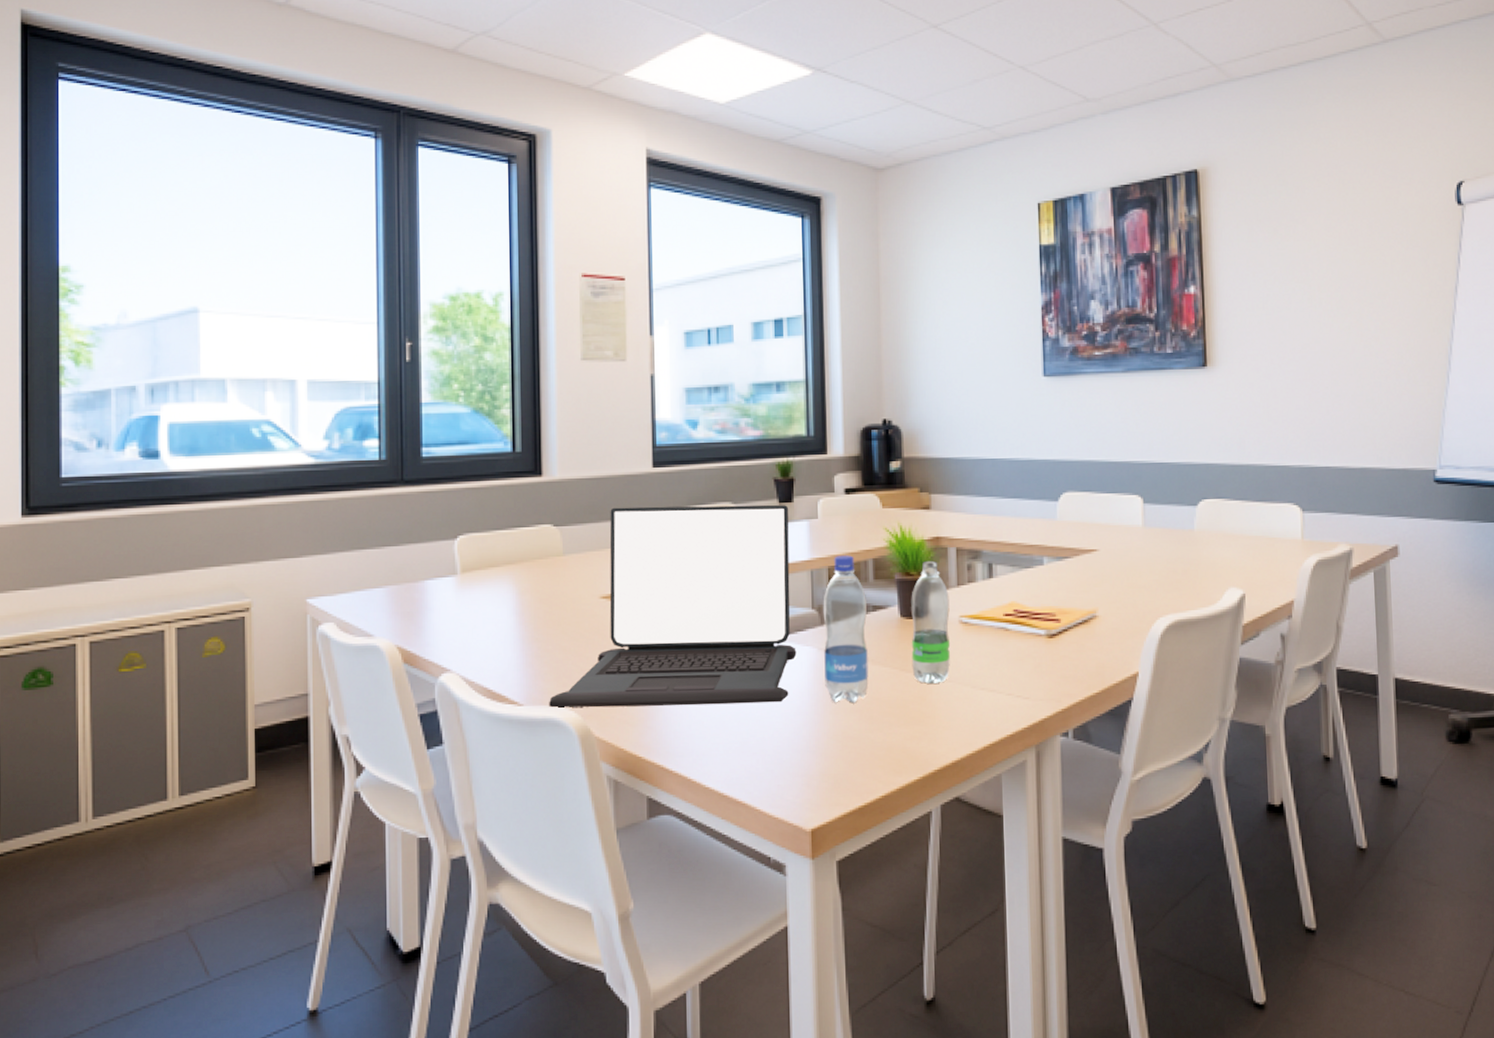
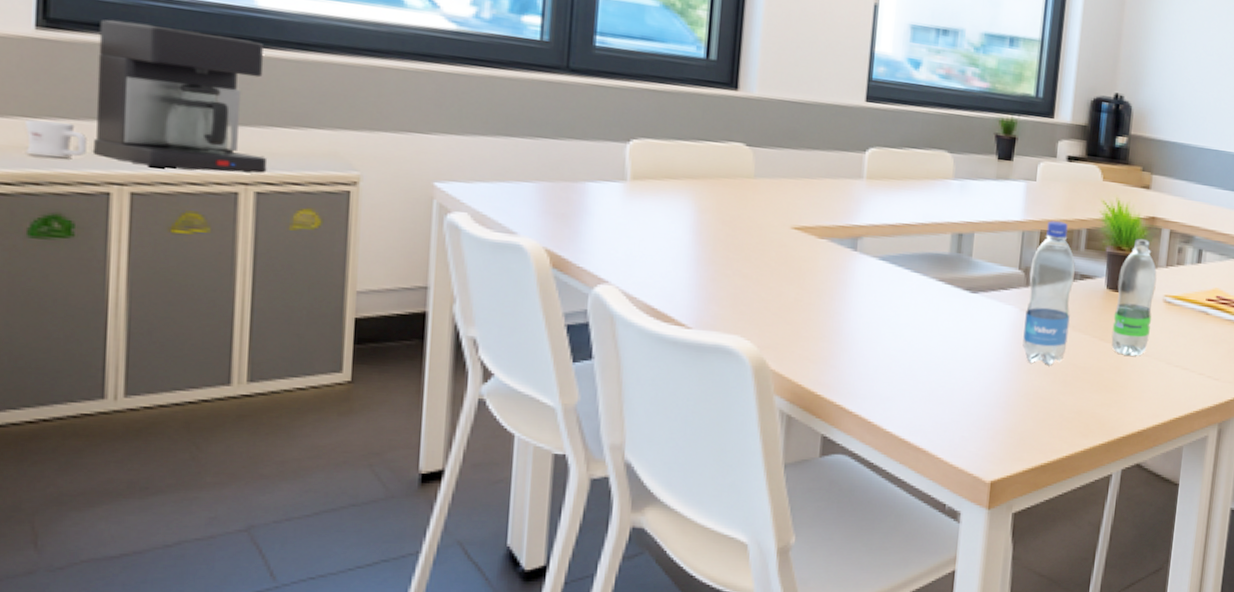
mug: none [16,591,58,621] -> present [24,119,87,159]
coffee maker: none [63,499,184,618] -> present [94,19,268,174]
laptop: present [549,505,797,708] -> none [722,136,1008,357]

